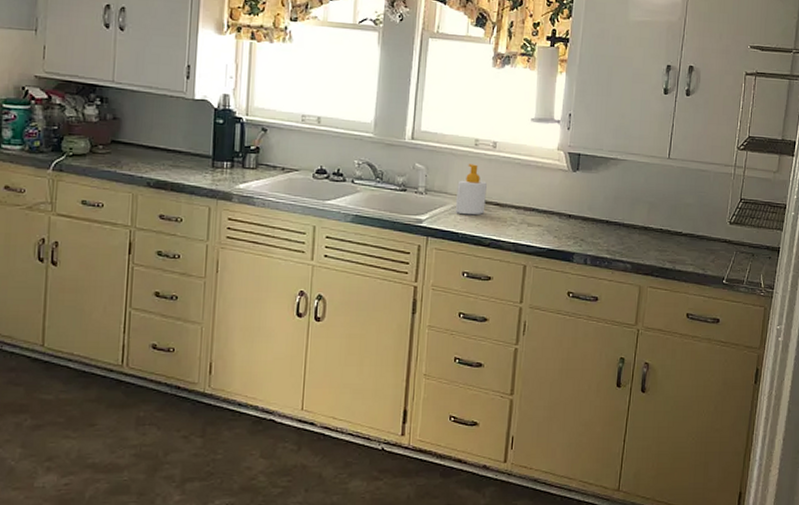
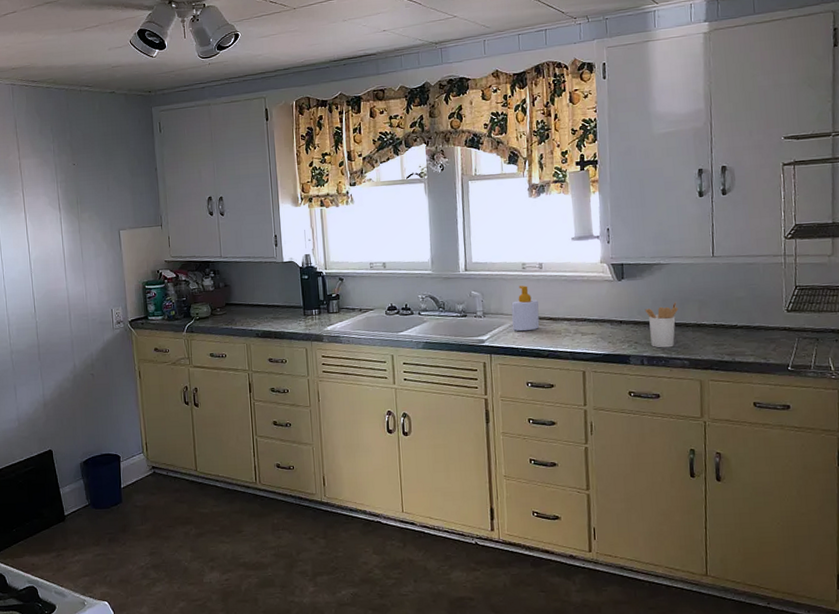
utensil holder: none [595,201,629,249] -> present [644,302,679,348]

